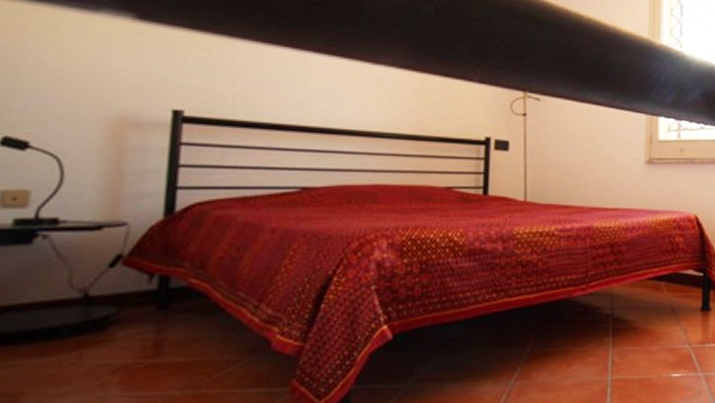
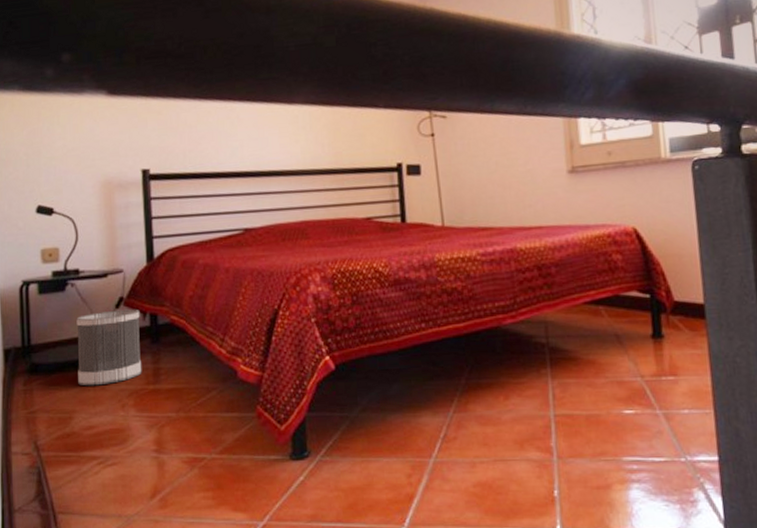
wastebasket: none [35,269,145,362] -> present [76,309,142,386]

